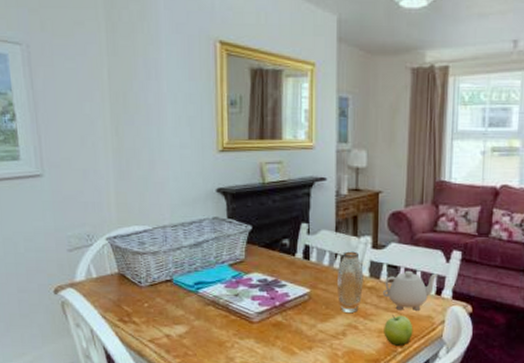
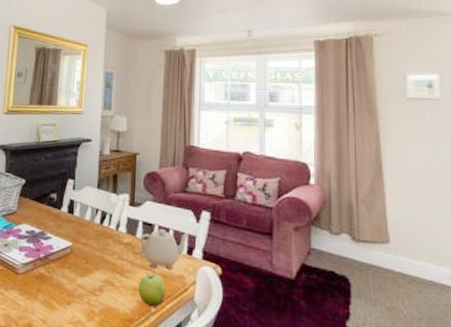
vase: present [337,251,364,313] -> none [97,207,121,269]

